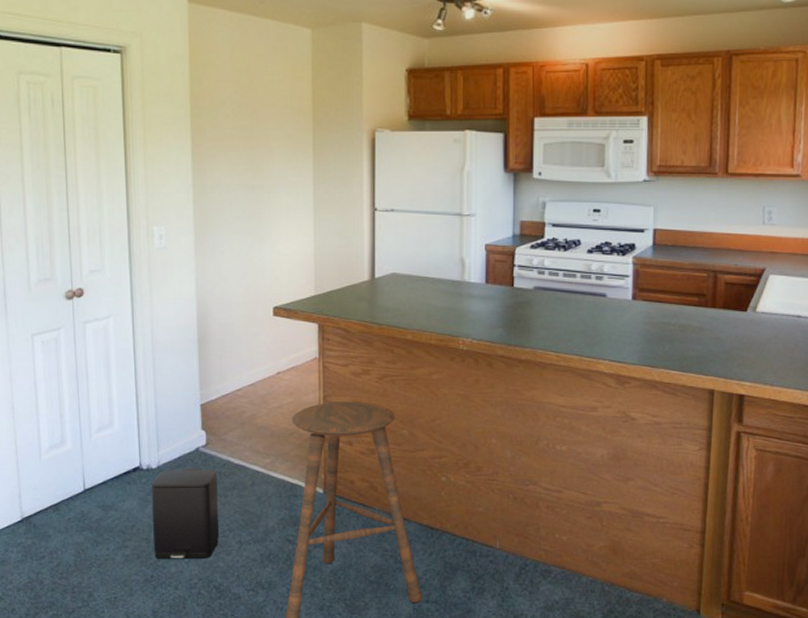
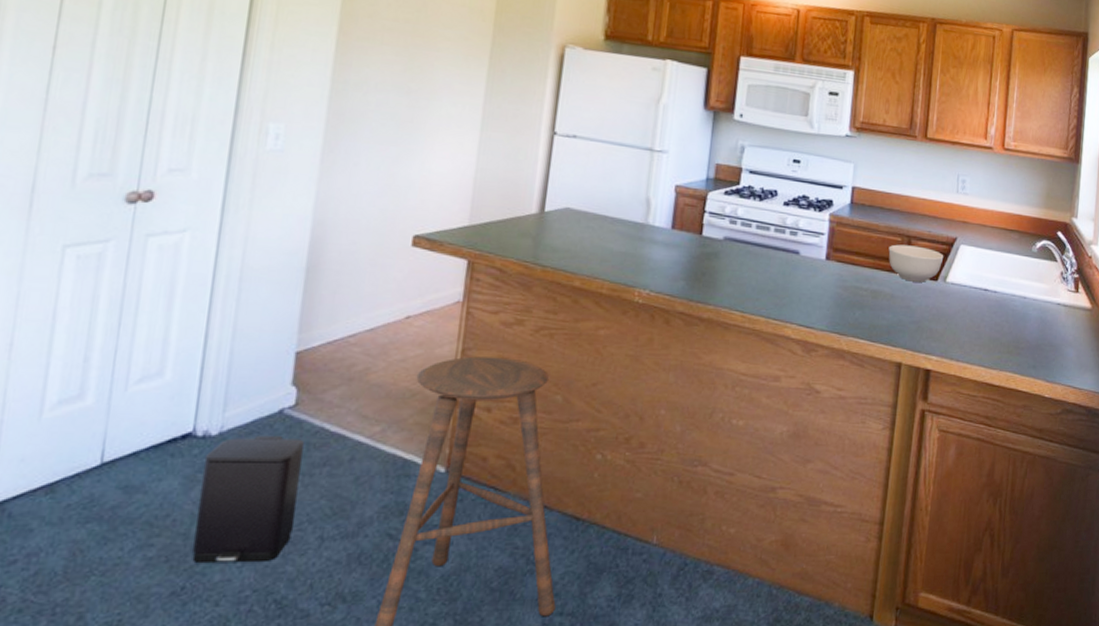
bowl: none [694,280,753,314] -> present [888,244,944,282]

